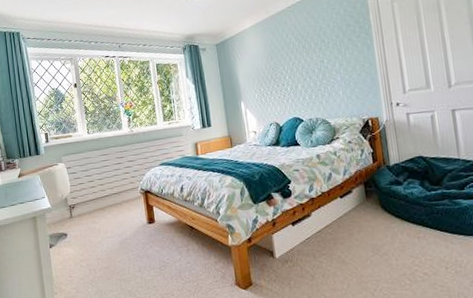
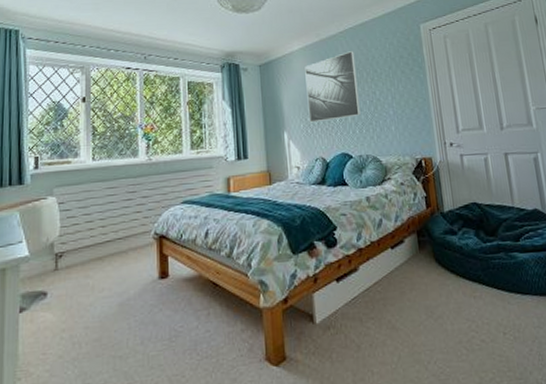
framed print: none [257,24,310,93] -> present [305,51,361,123]

